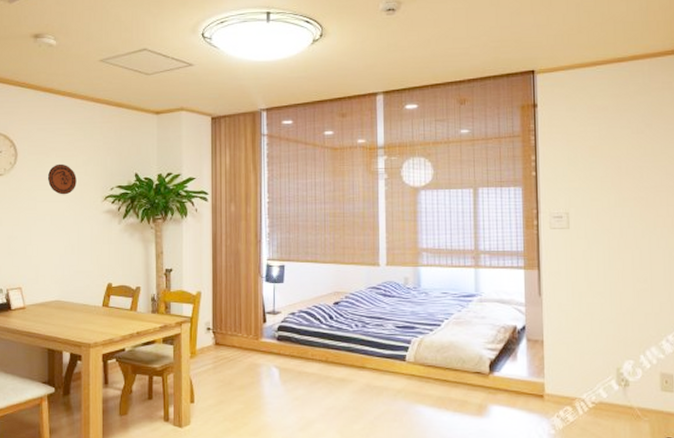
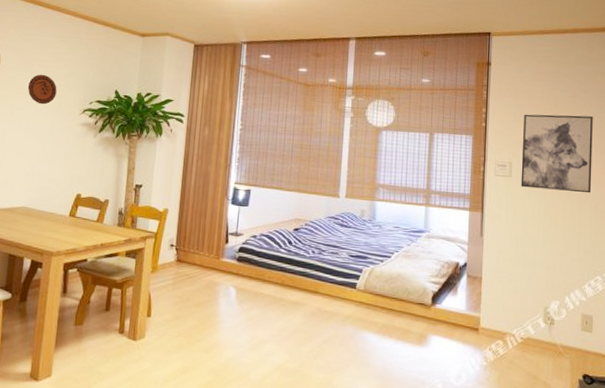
wall art: none [579,153,664,240] -> present [521,114,593,193]

